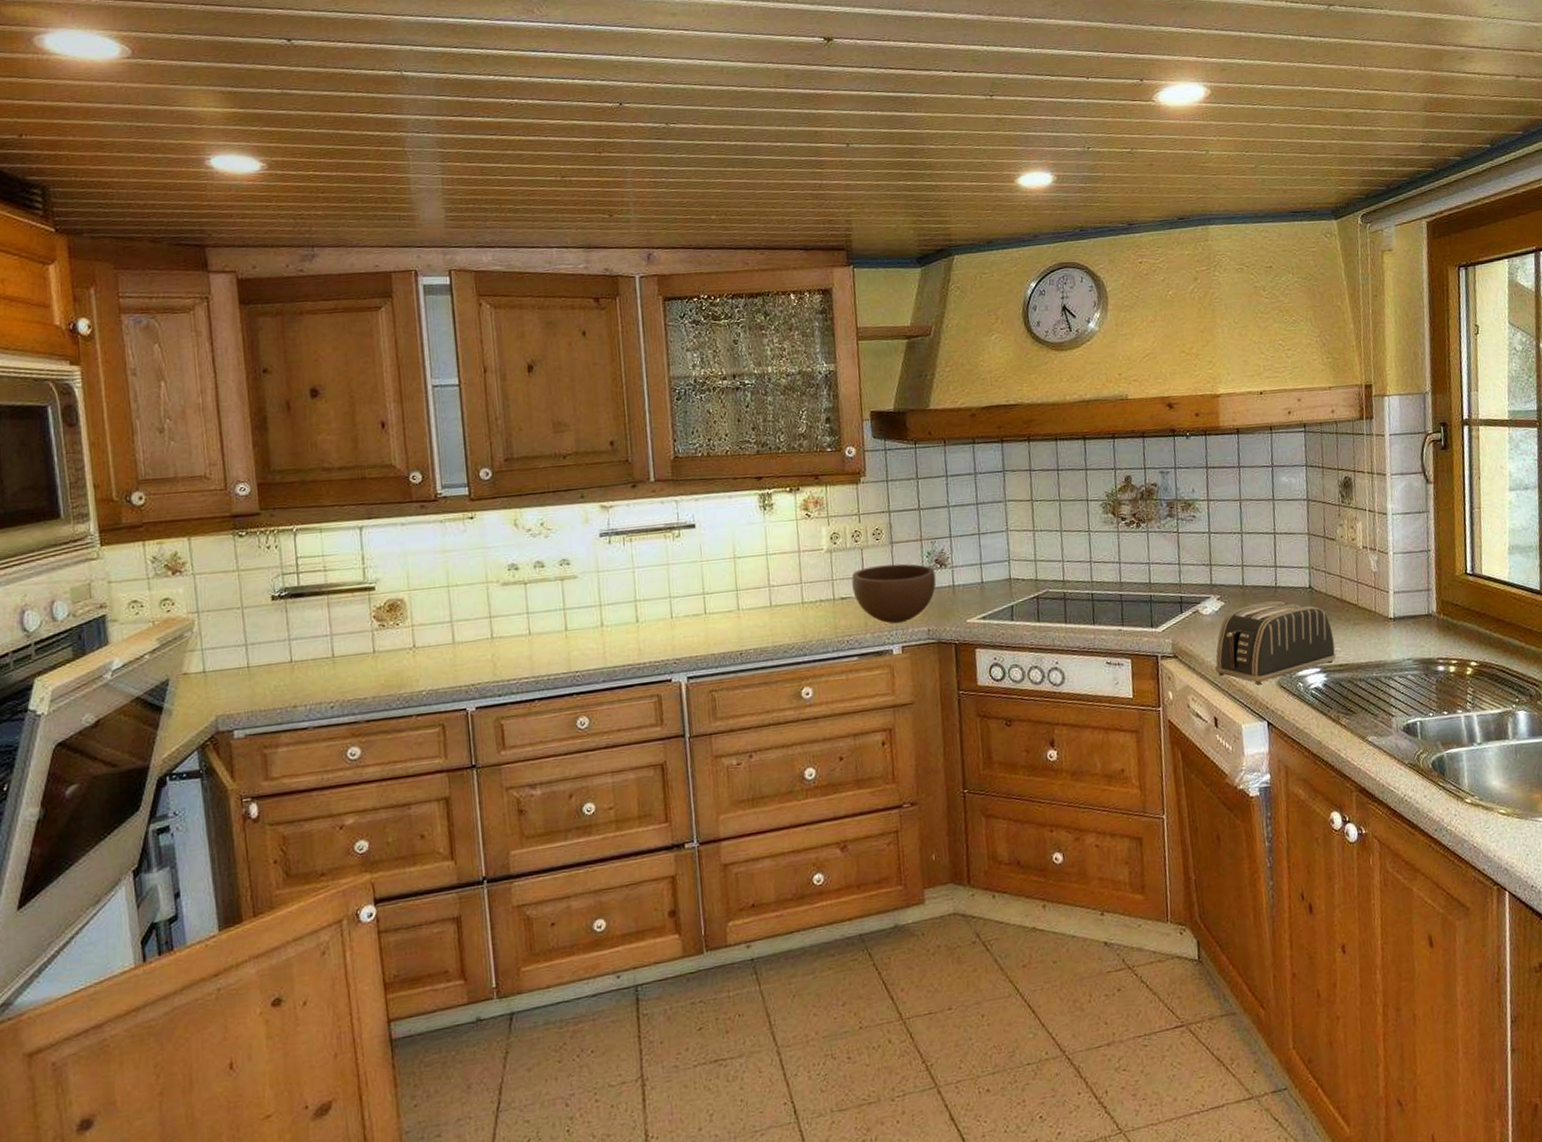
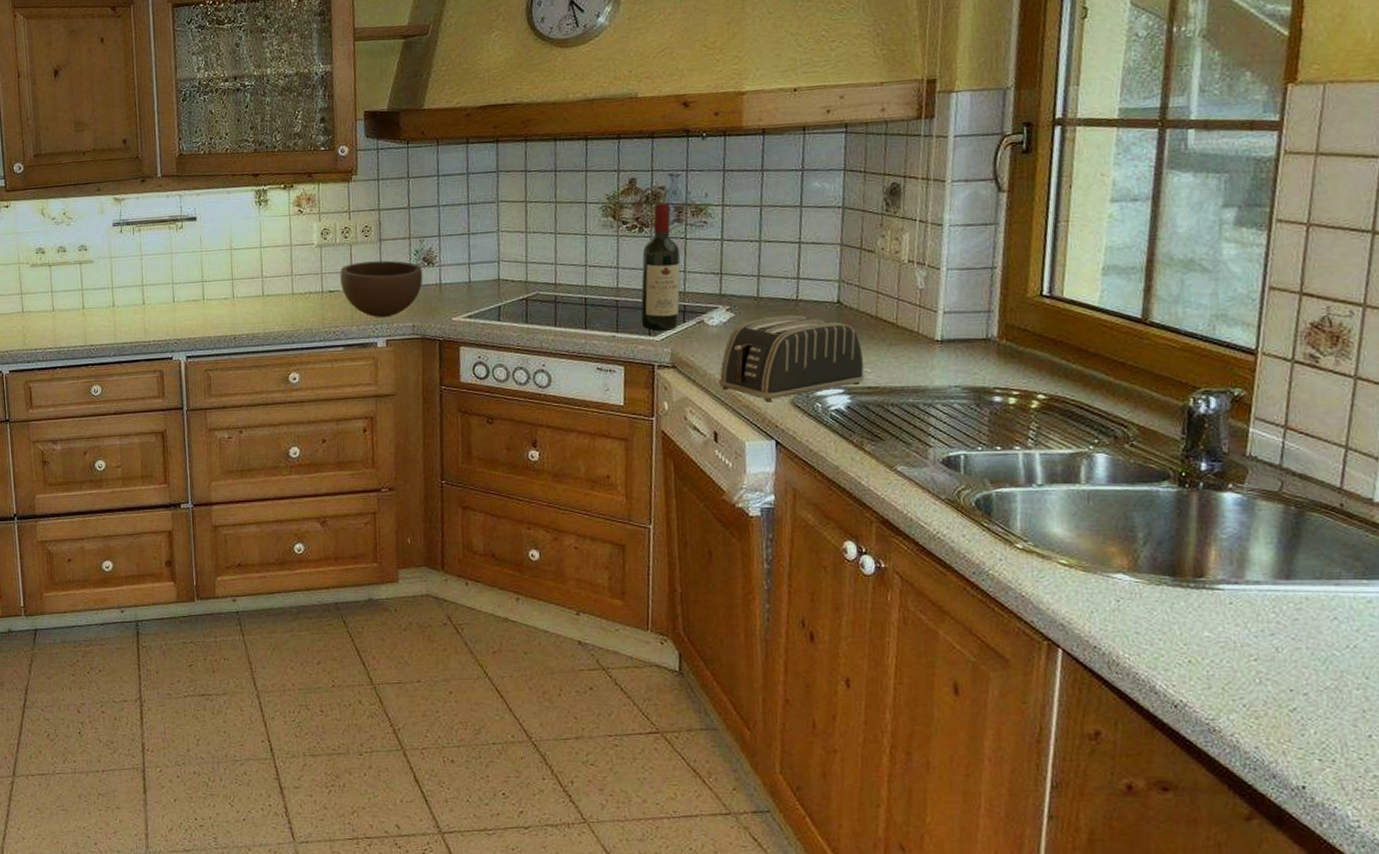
wine bottle: none [1140,498,1177,623] -> present [641,202,681,331]

